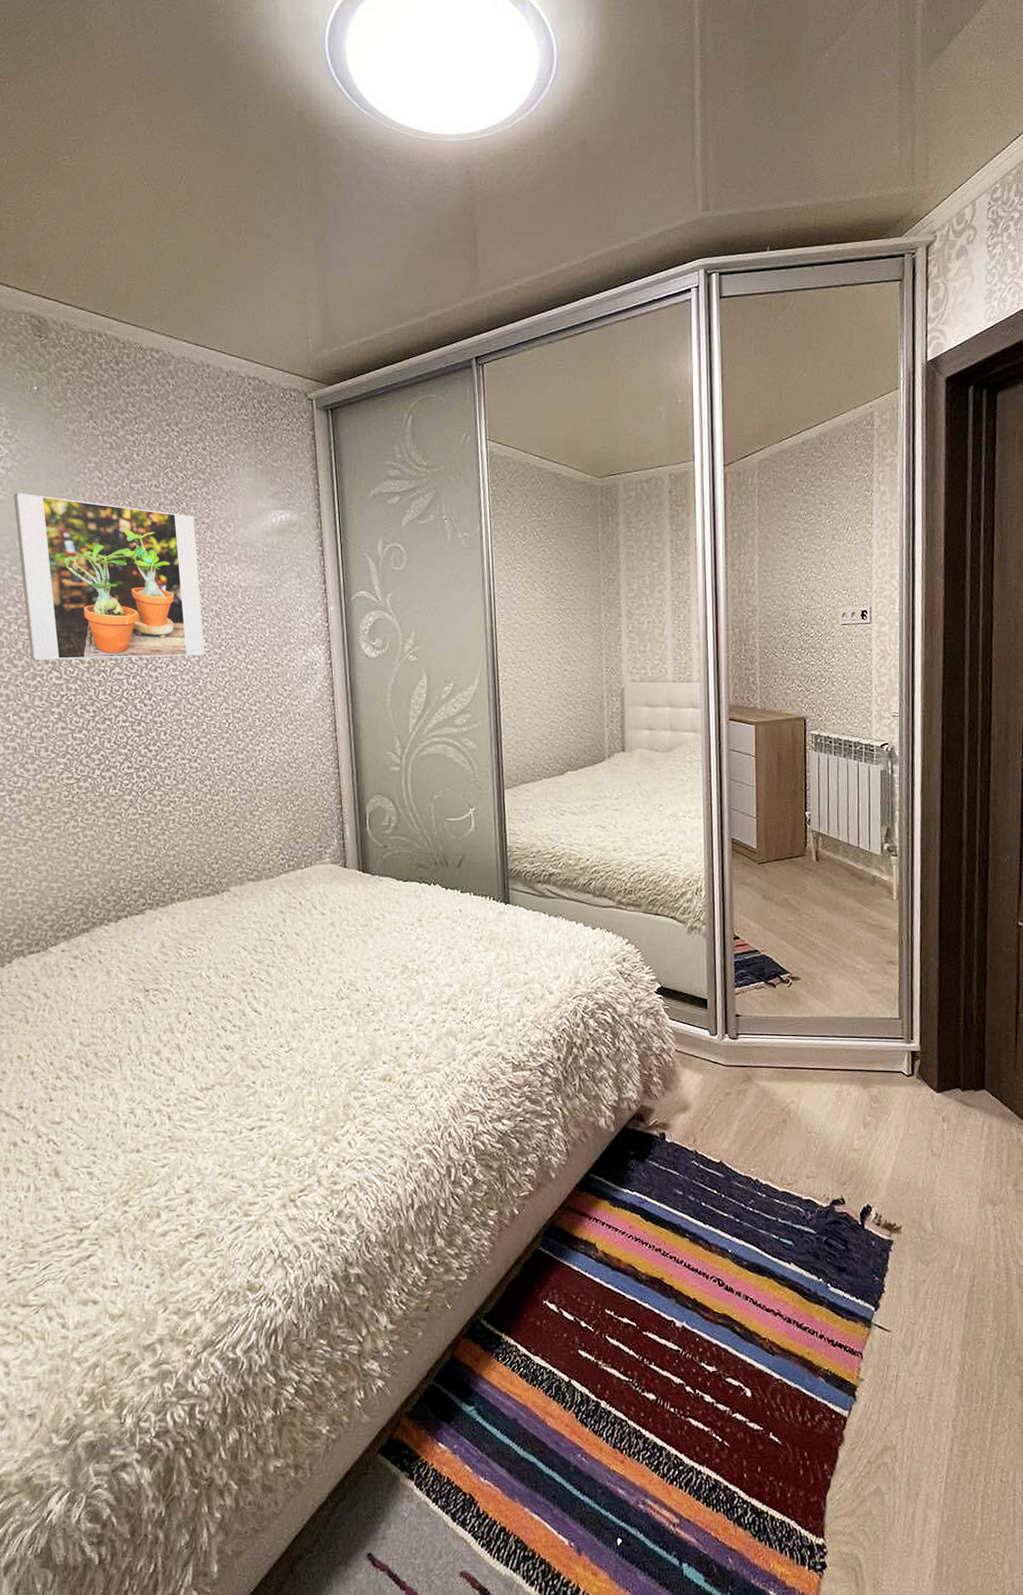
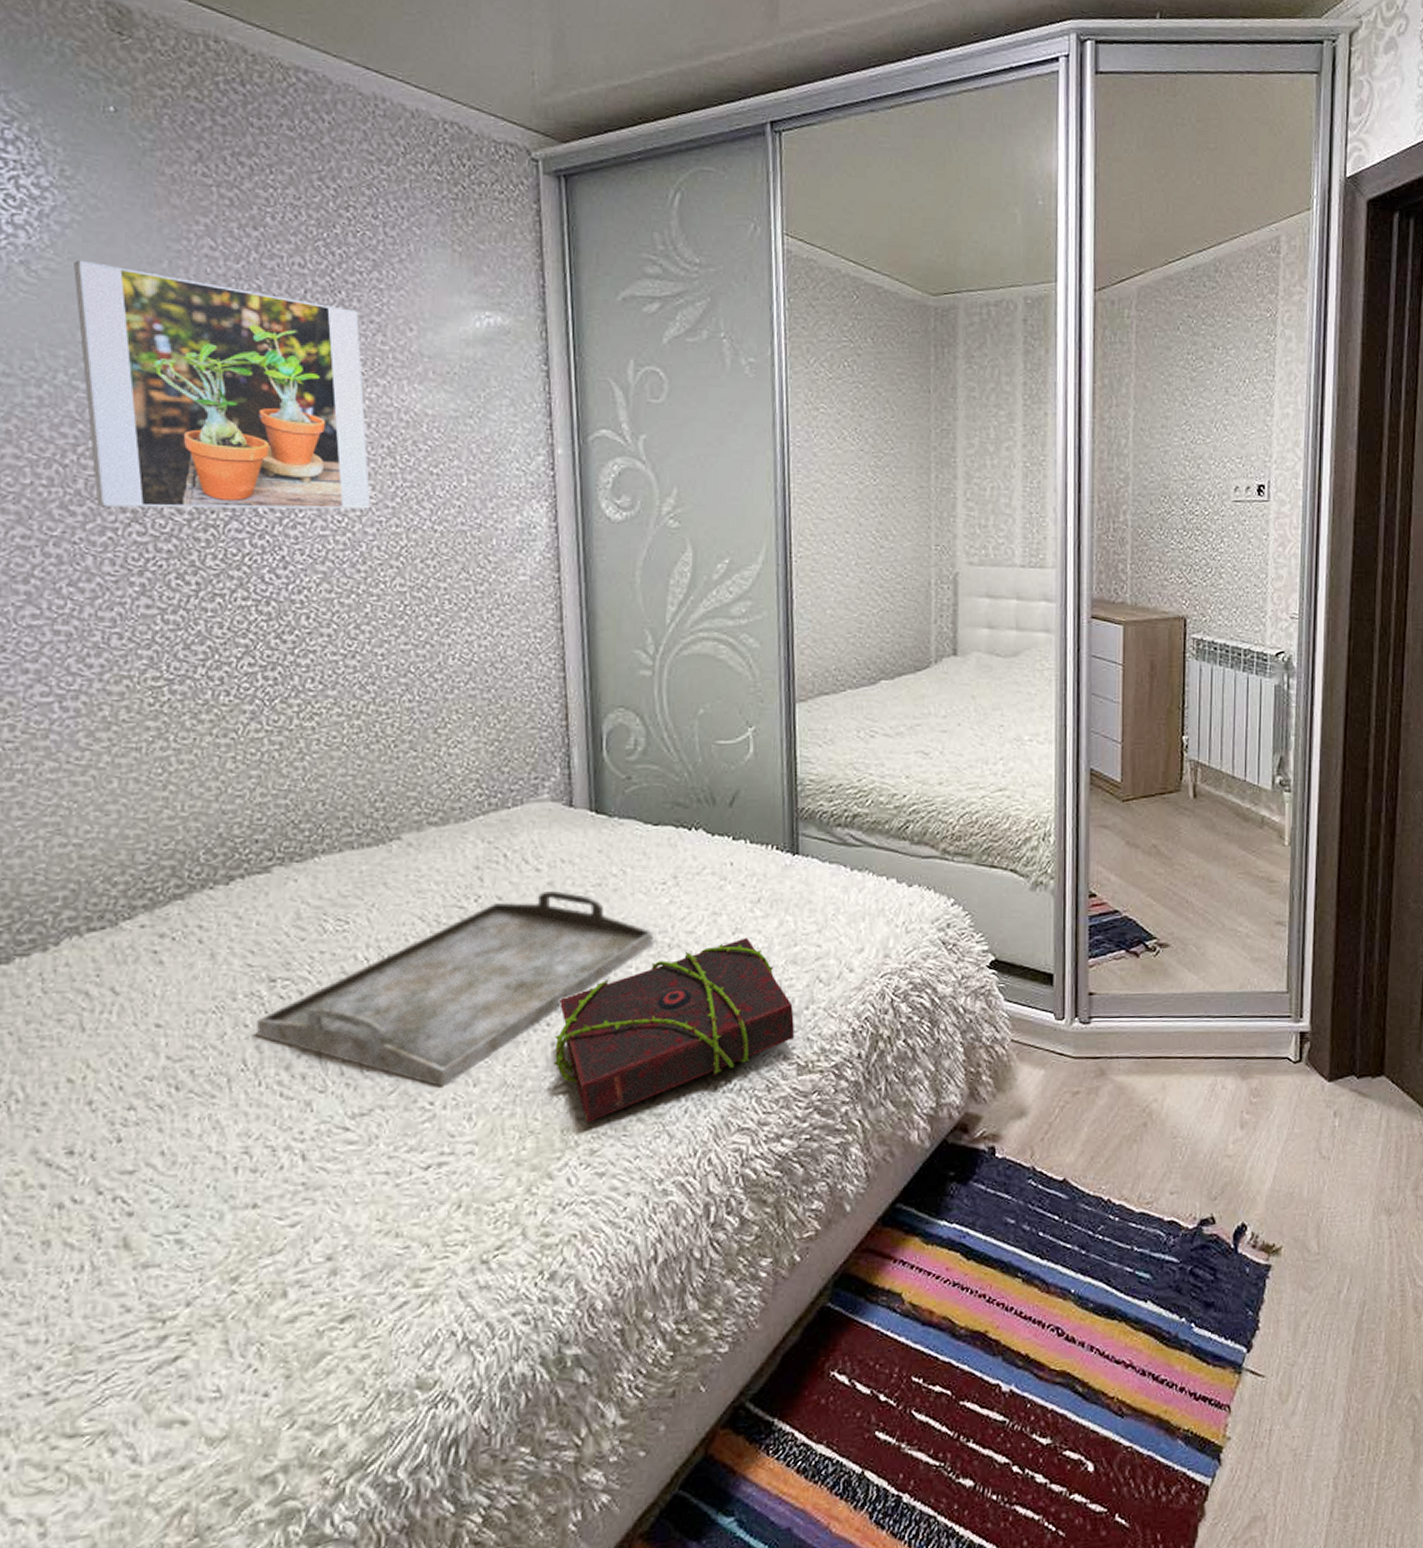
serving tray: none [136,929,406,1071] -> present [255,890,654,1087]
book: none [337,966,509,1101] -> present [553,937,794,1123]

